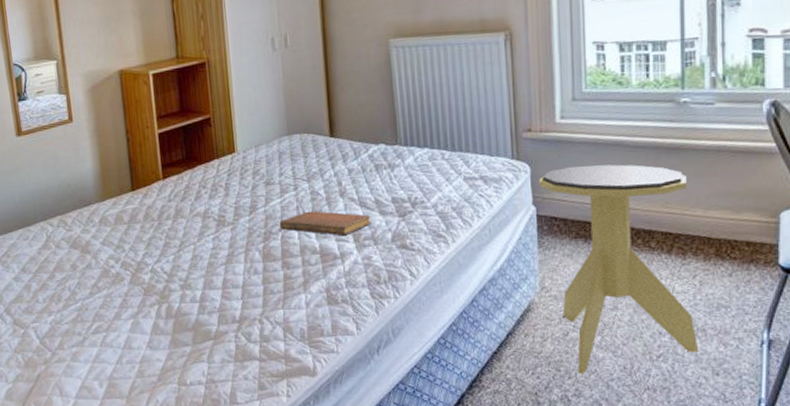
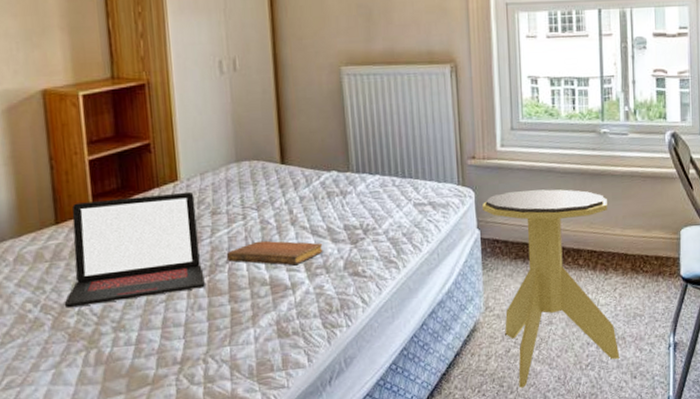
laptop: none [140,163,260,266] -> present [64,191,205,308]

